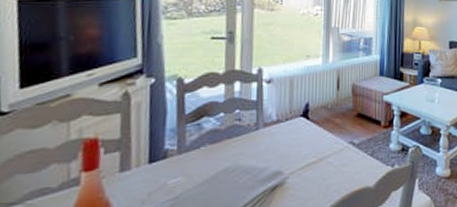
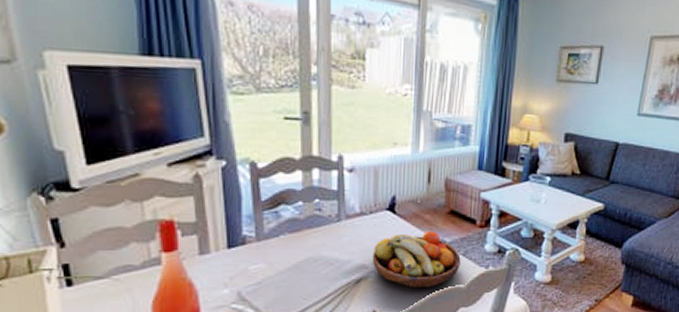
fruit bowl: none [287,133,369,191] -> present [372,230,461,288]

